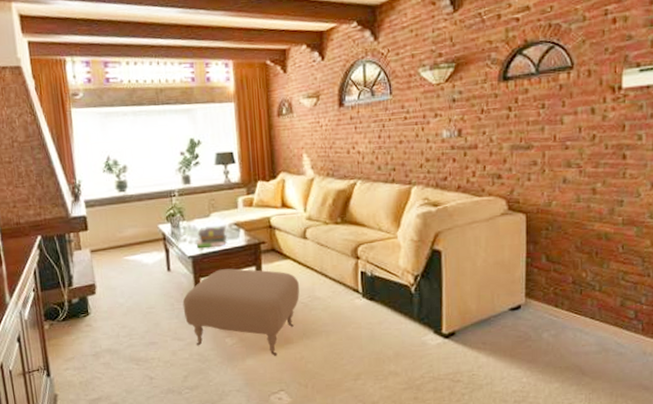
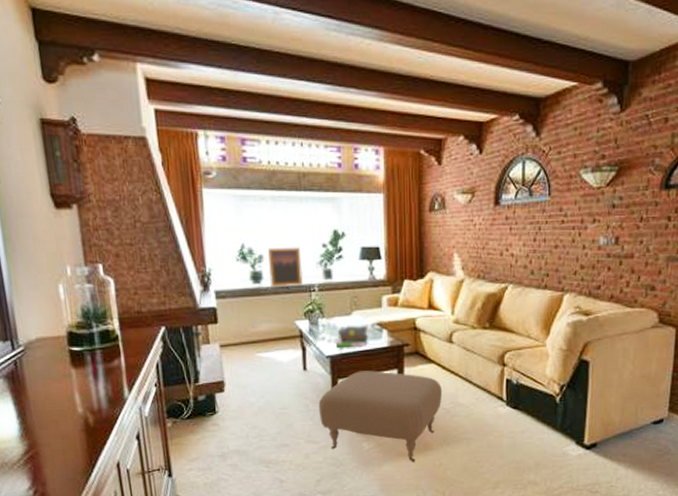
picture frame: none [131,156,164,195] -> present [268,247,303,288]

